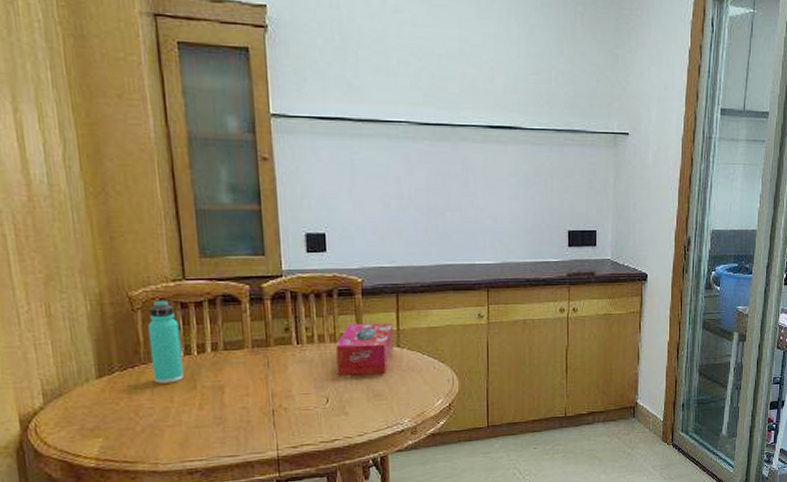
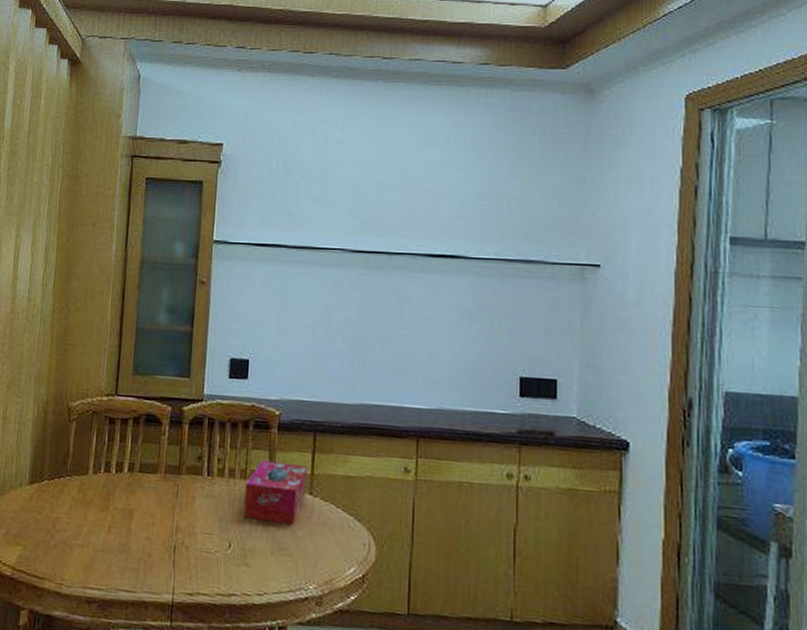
thermos bottle: present [147,299,184,384] -> none [74,413,105,500]

